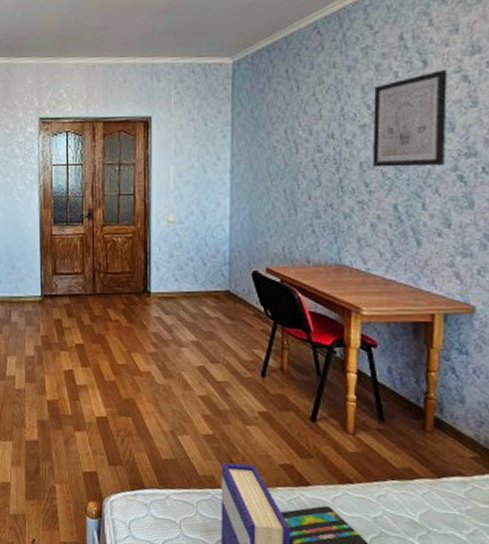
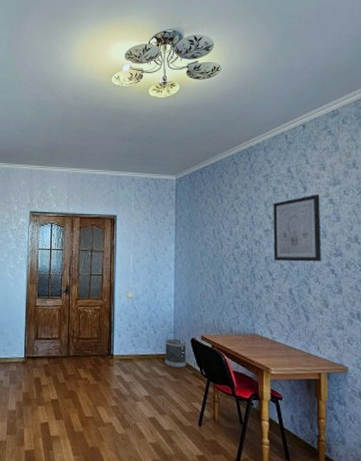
wastebasket: none [217,271,246,308] -> present [165,338,187,368]

